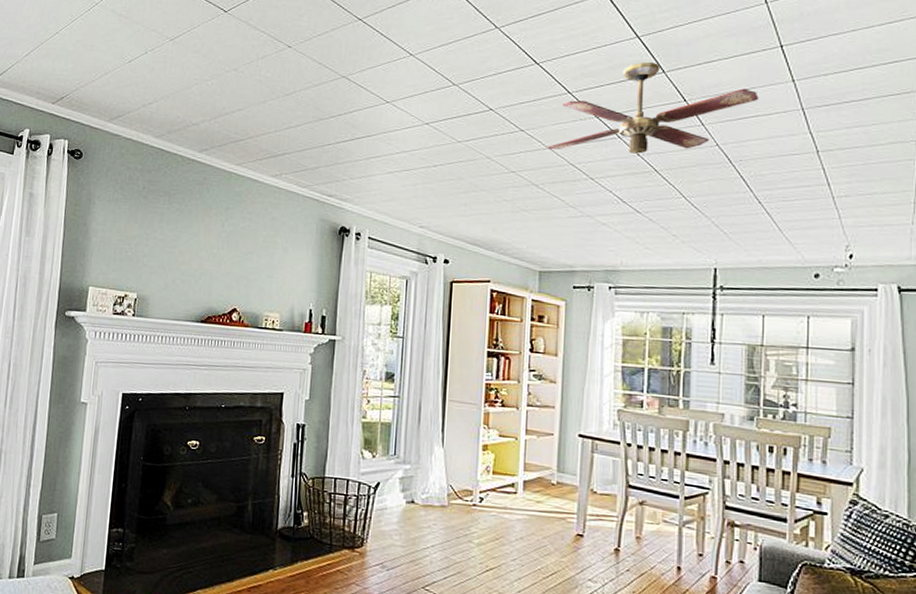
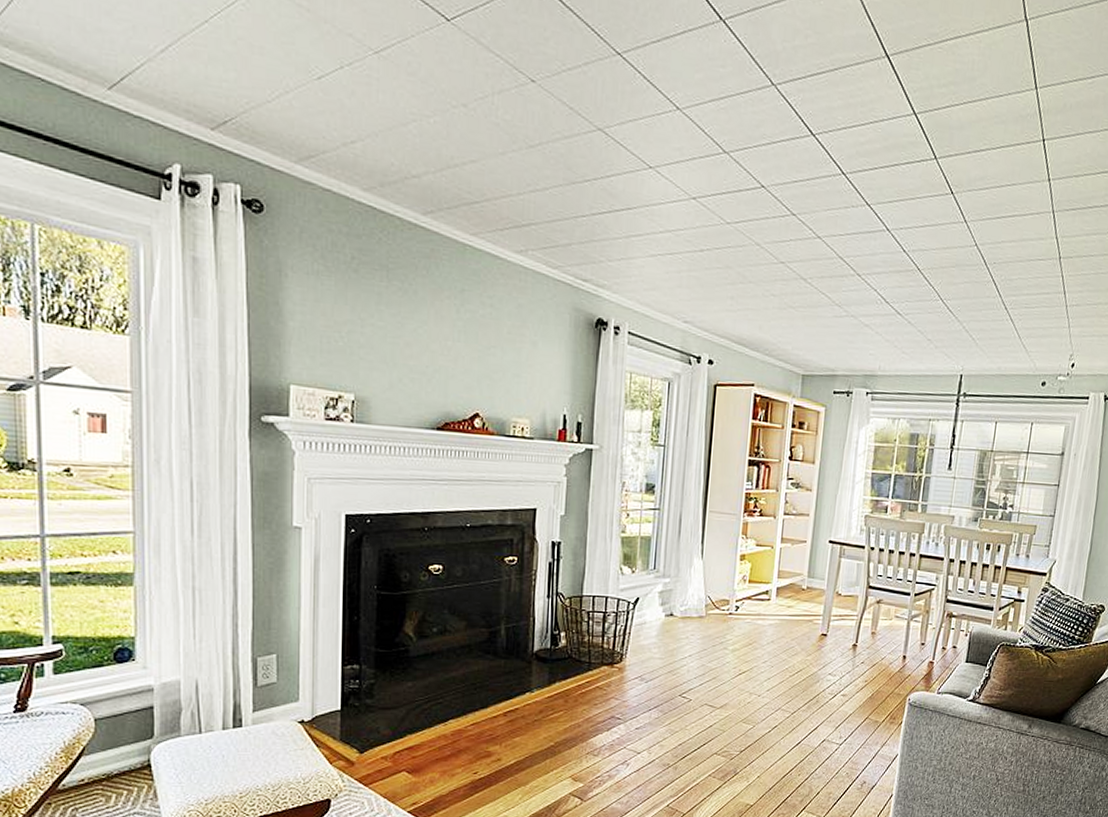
ceiling fan: present [547,62,759,154] -> none [817,144,1018,250]

